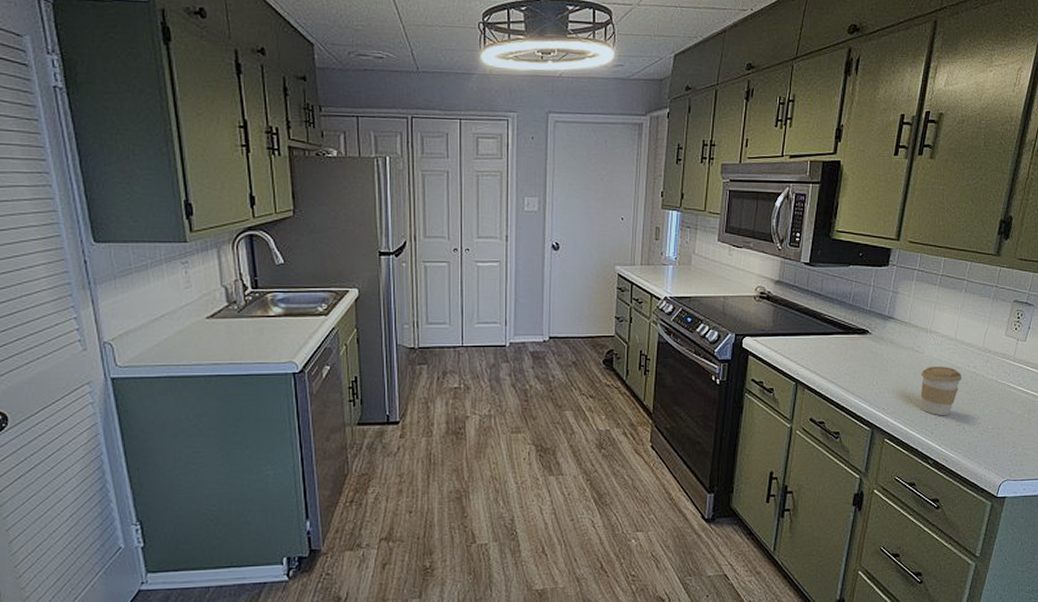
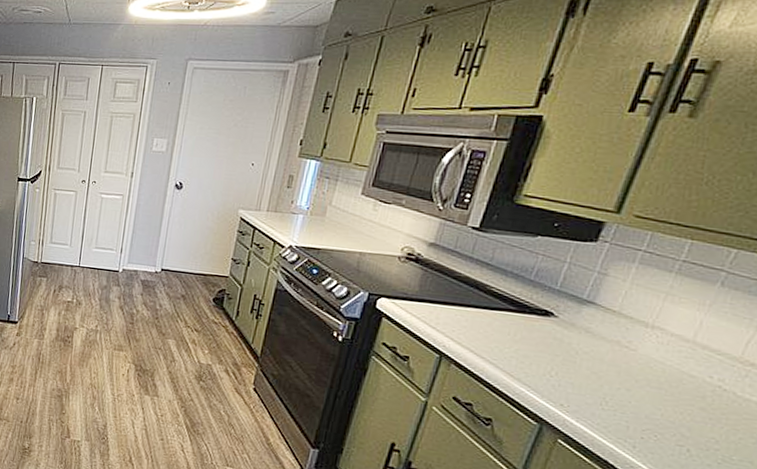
coffee cup: present [920,367,961,416] -> none [619,368,696,431]

